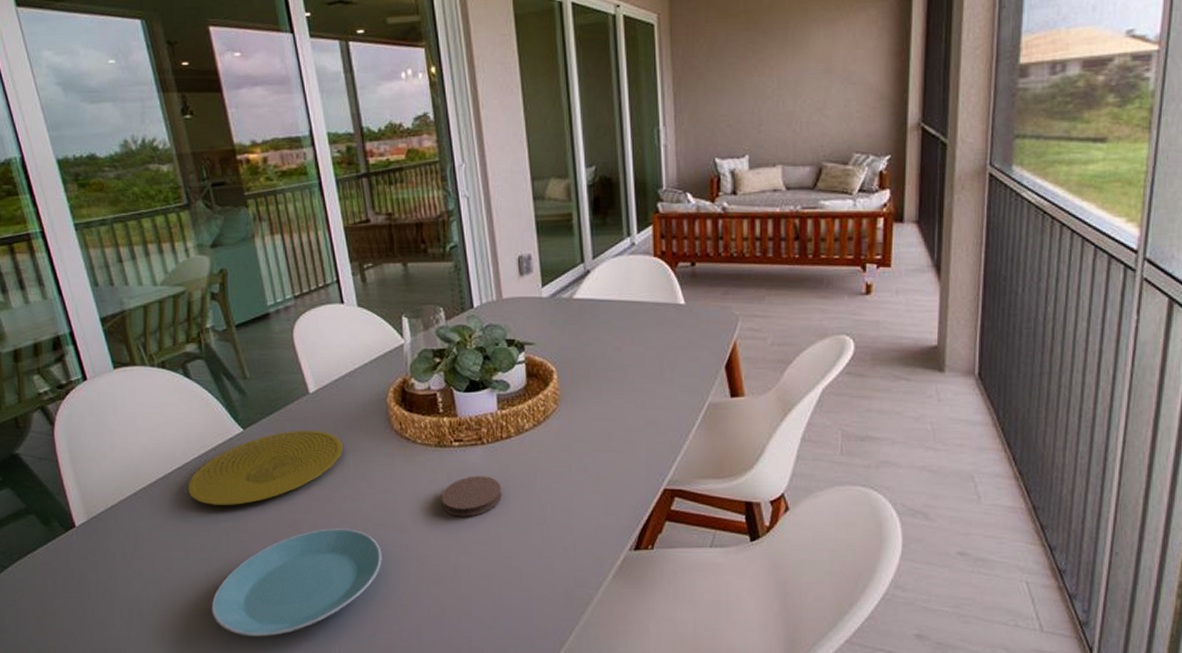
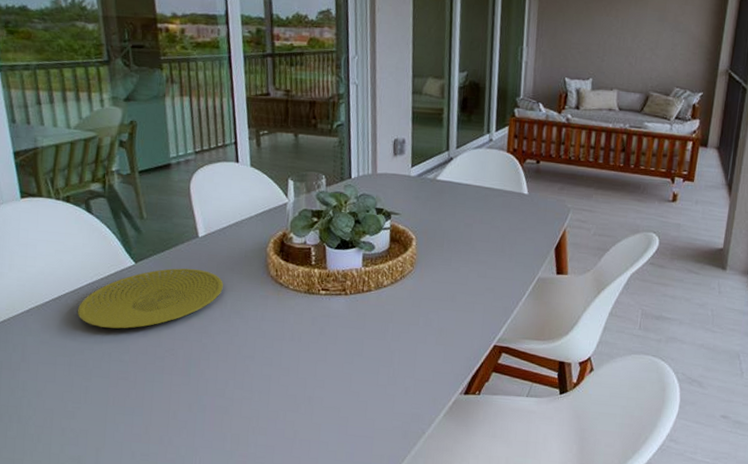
plate: present [211,528,382,637] -> none [86,356,247,447]
coaster: present [441,476,502,517] -> none [304,321,358,356]

